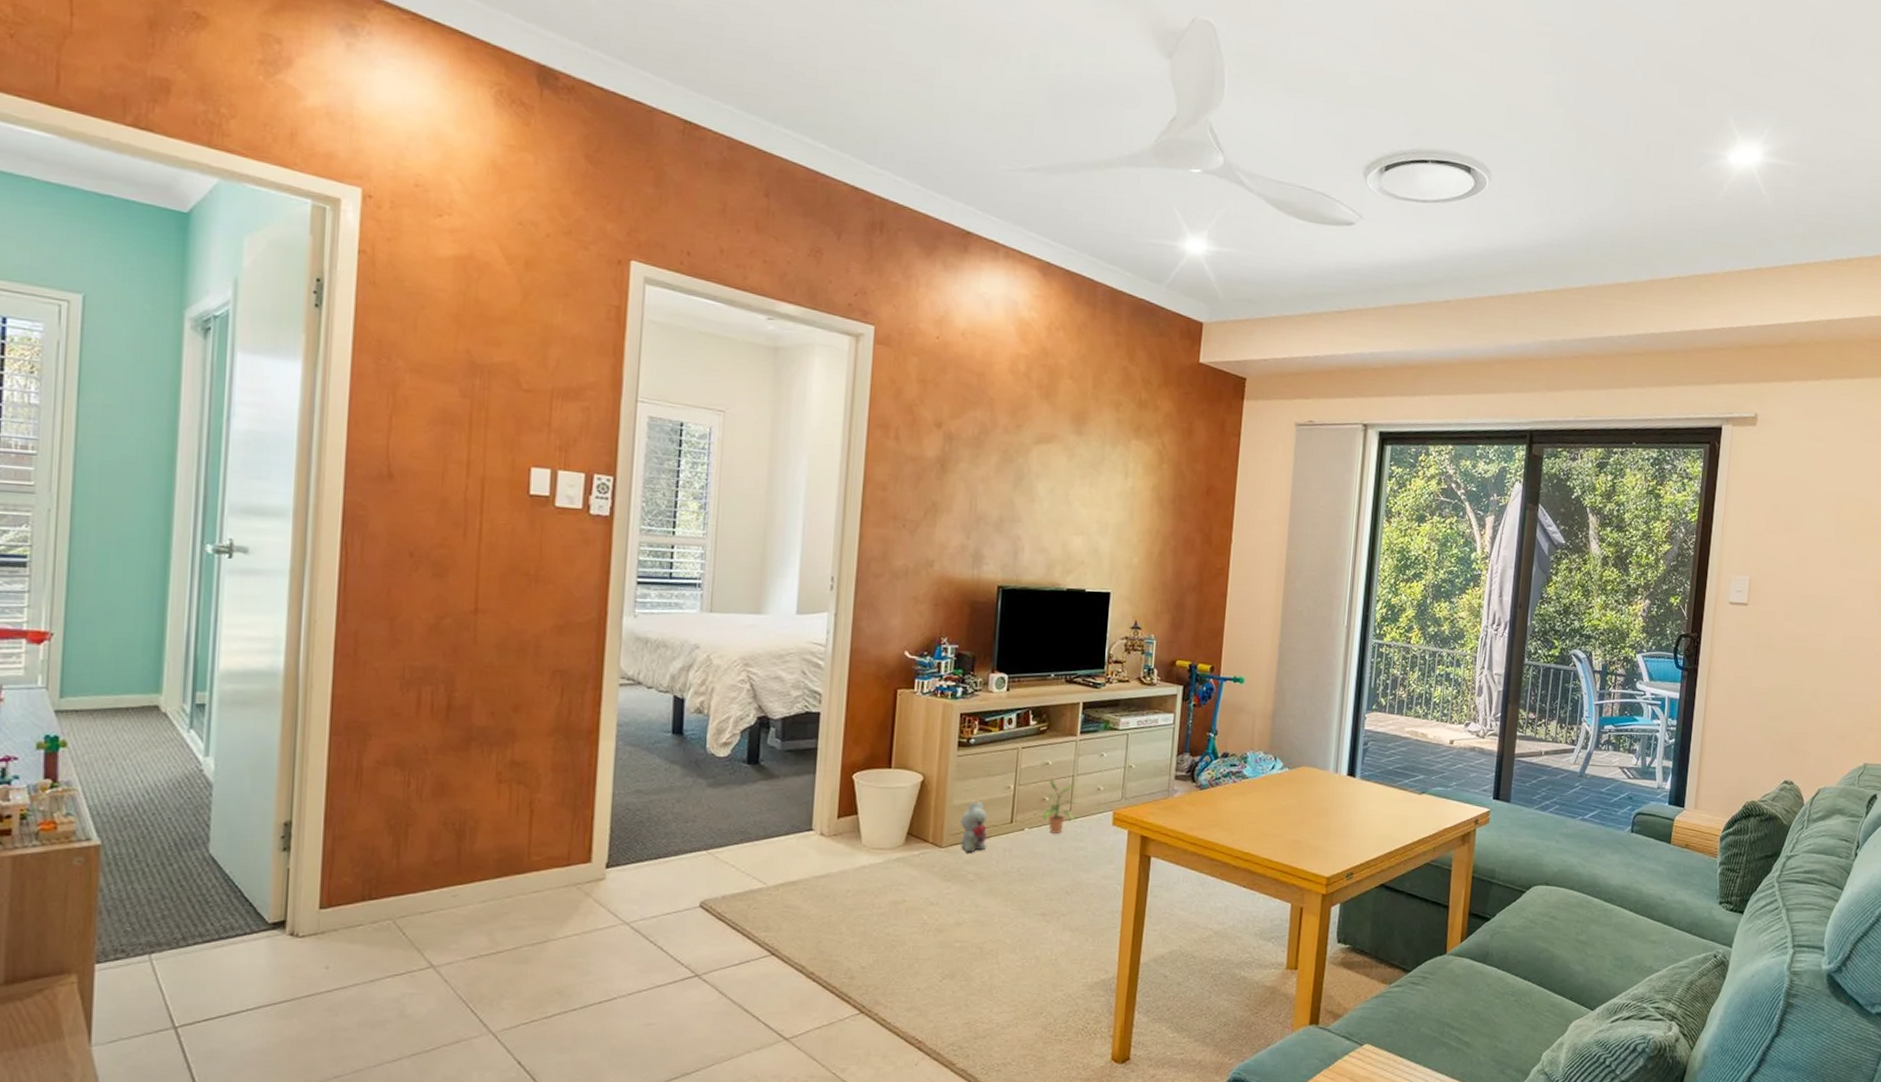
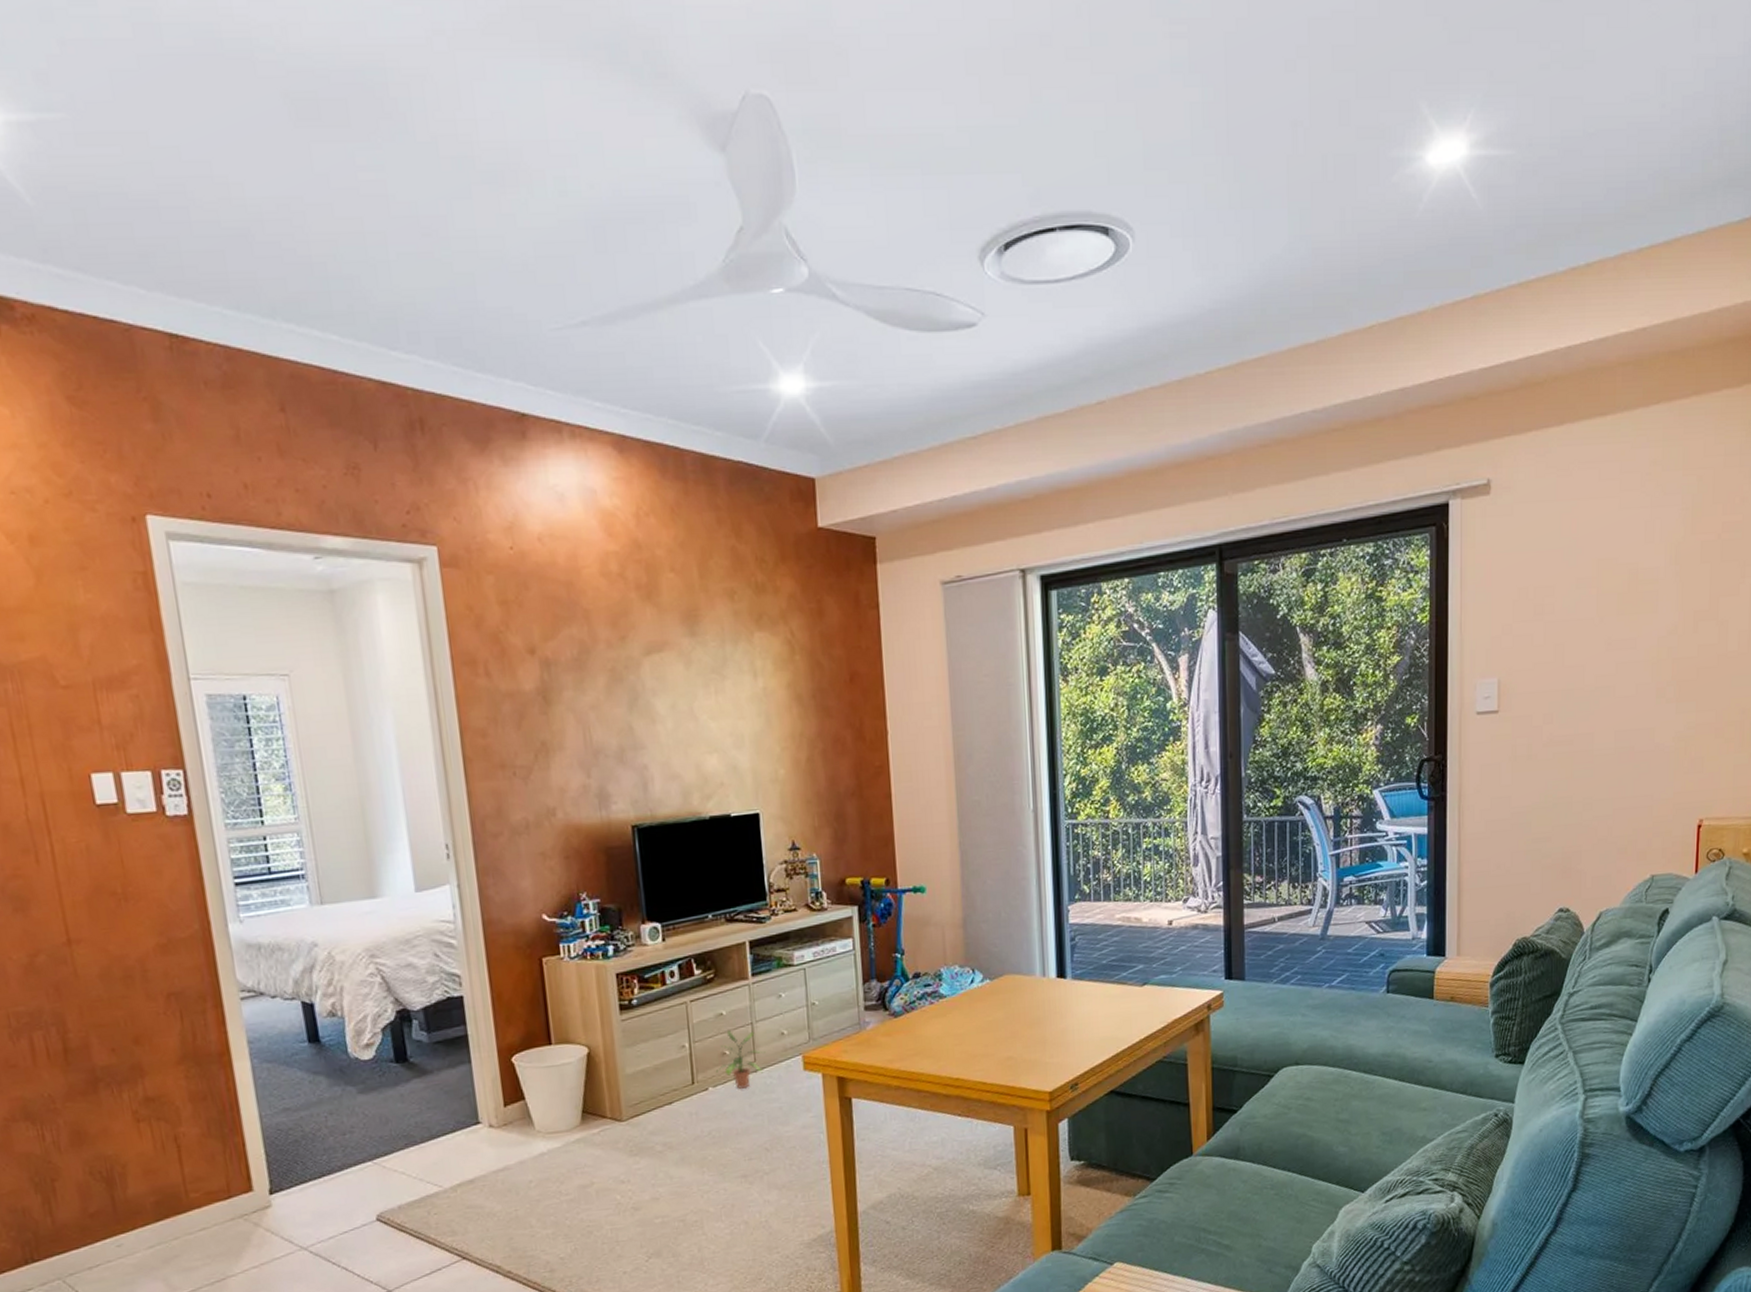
plush toy: present [960,801,988,853] -> none [636,1066,671,1123]

